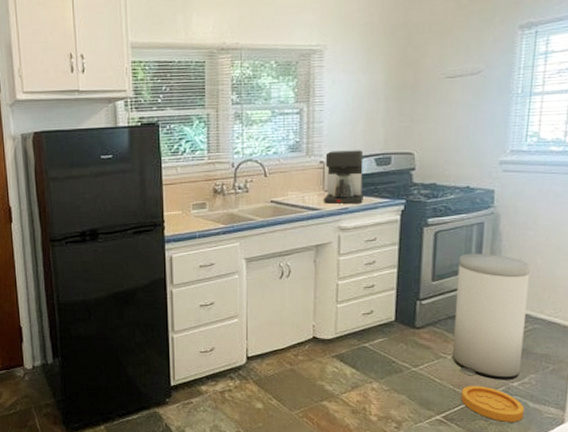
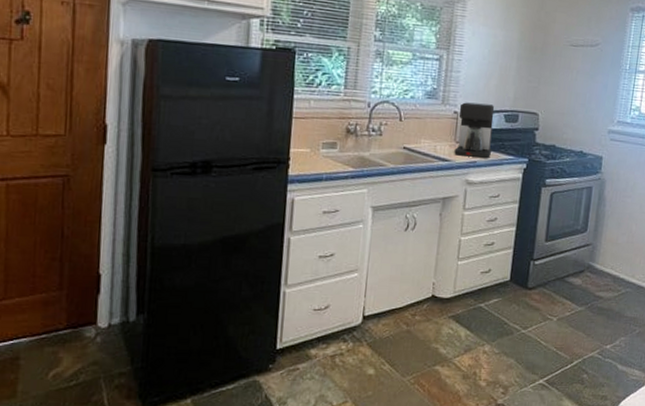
pedal bin: present [451,253,530,380] -> none [557,216,627,343]
pet bowl: present [461,386,525,422] -> none [562,349,615,385]

